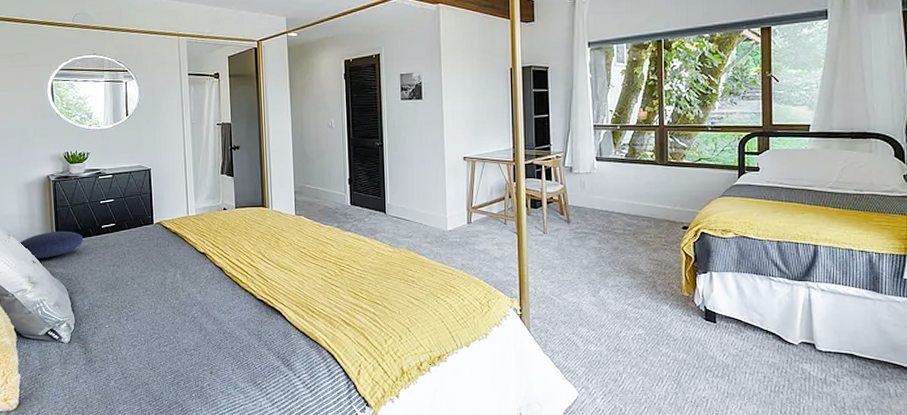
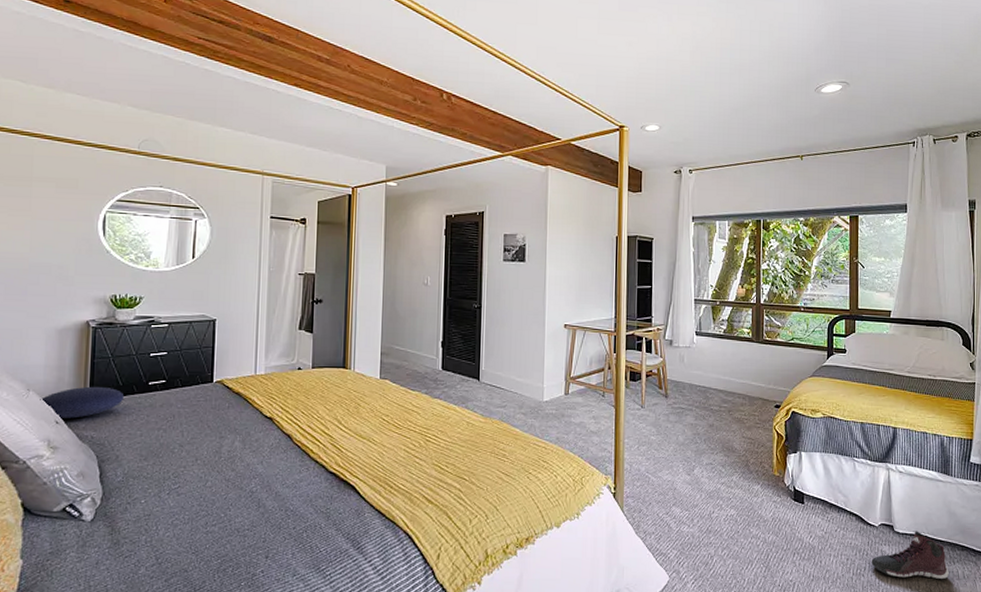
sneaker: none [791,349,879,398] -> present [871,531,949,580]

